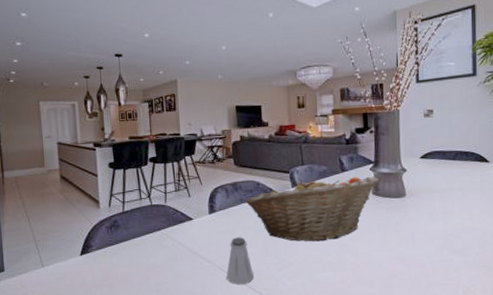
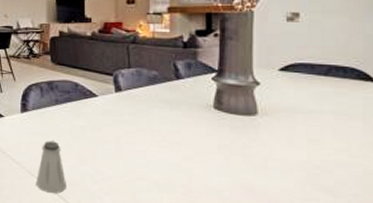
fruit basket: present [245,176,380,242] -> none [61,82,224,157]

